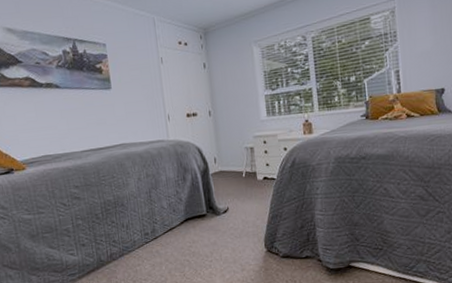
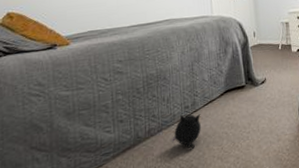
plush toy: none [133,241,162,274] -> present [171,114,201,149]

